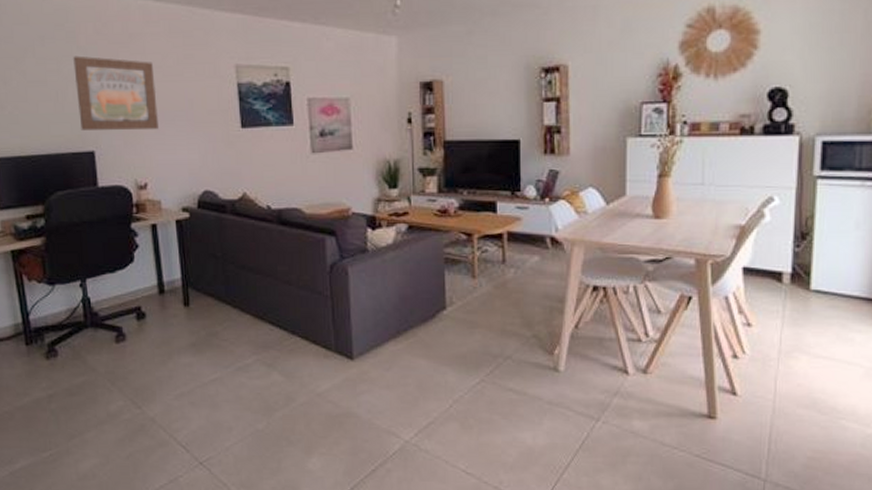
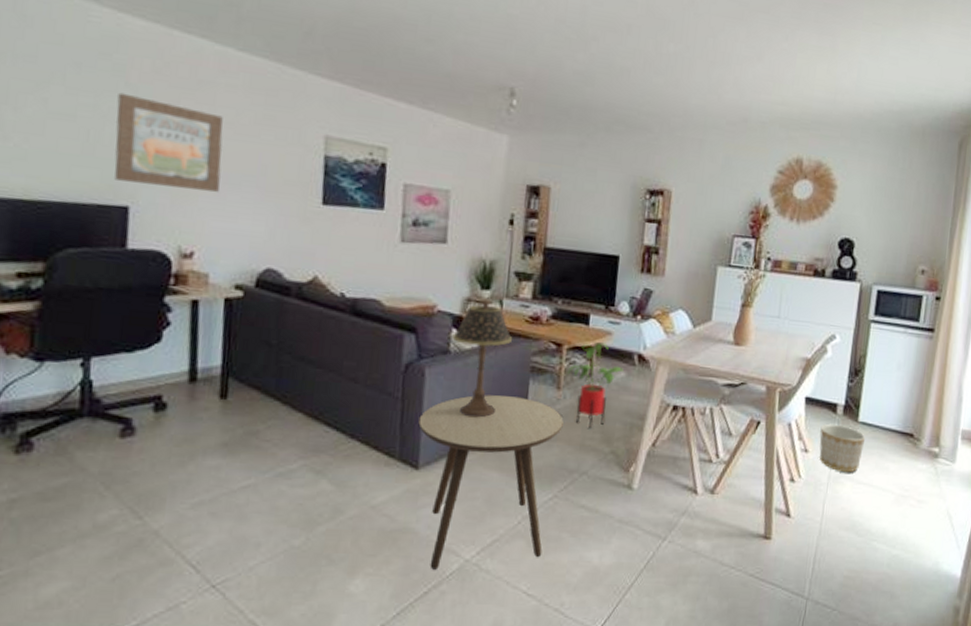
side table: none [348,288,482,450] -> present [418,395,563,570]
table lamp: none [368,198,424,310] -> present [452,300,513,418]
house plant: none [480,229,537,314] -> present [567,342,623,428]
planter: none [764,294,822,346] -> present [819,423,866,473]

